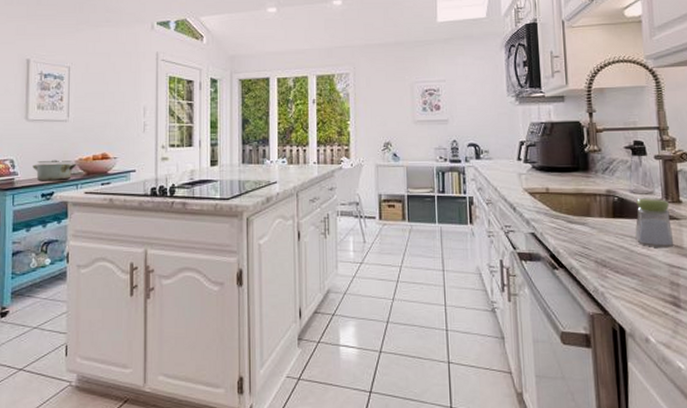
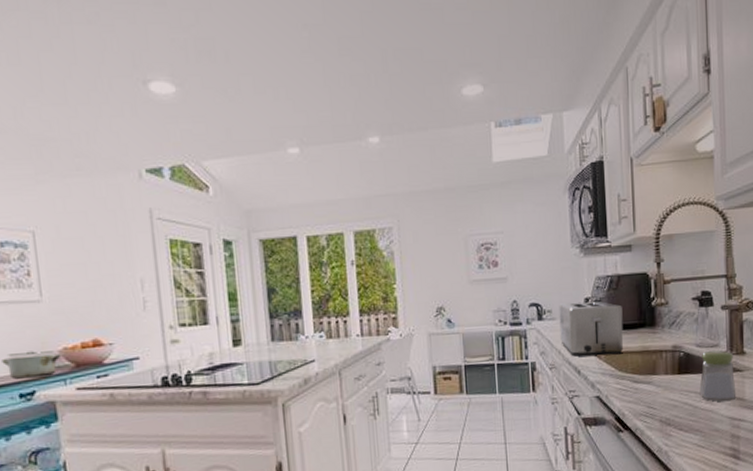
toaster: none [495,144,558,196] -> present [559,301,624,357]

